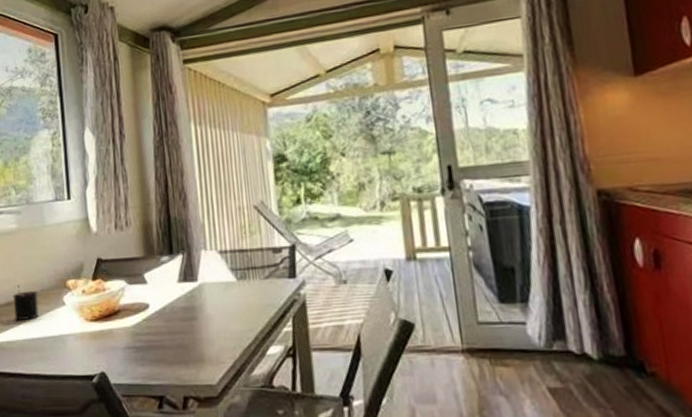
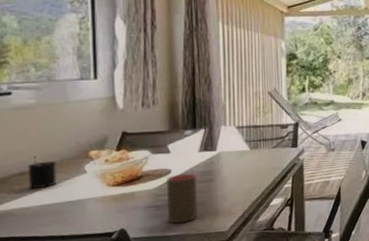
cup: none [145,308,181,371] -> present [167,173,198,224]

